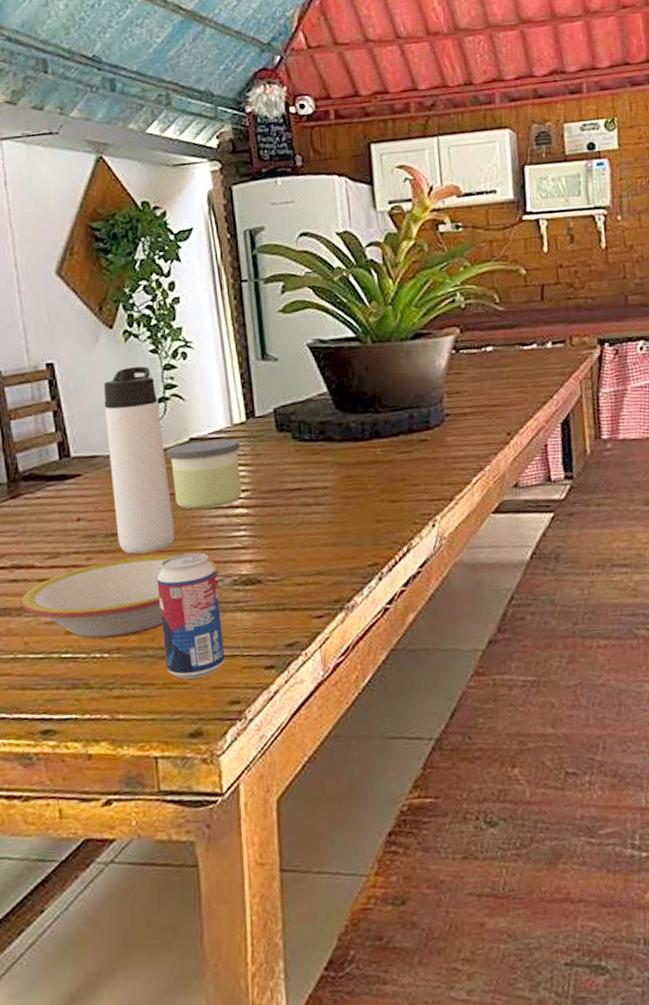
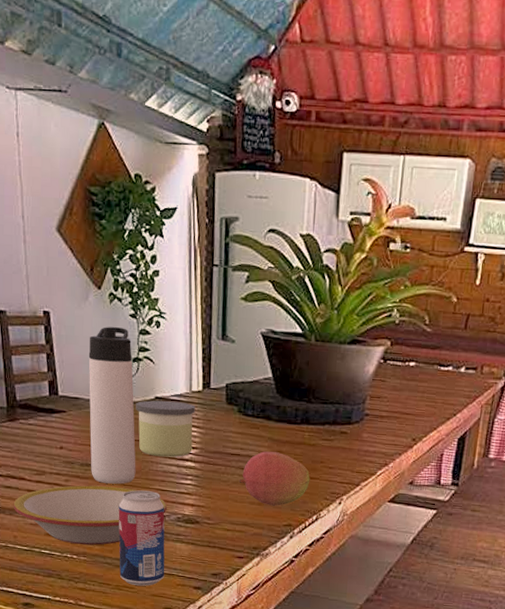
fruit: none [304,476,393,544] -> present [239,451,310,506]

